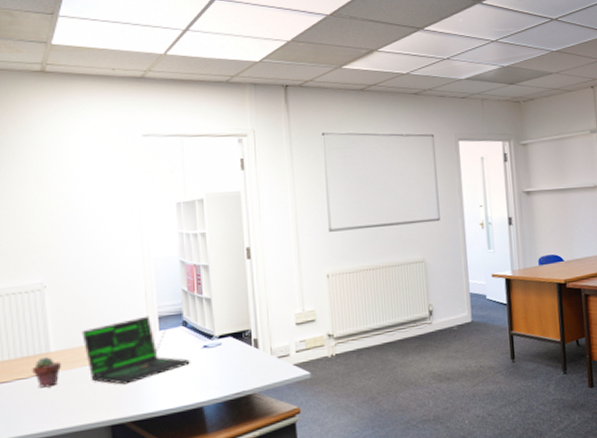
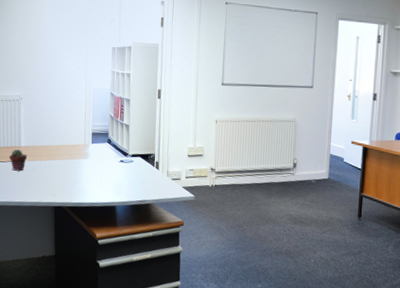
laptop: present [82,315,190,385] -> none [41,131,110,179]

